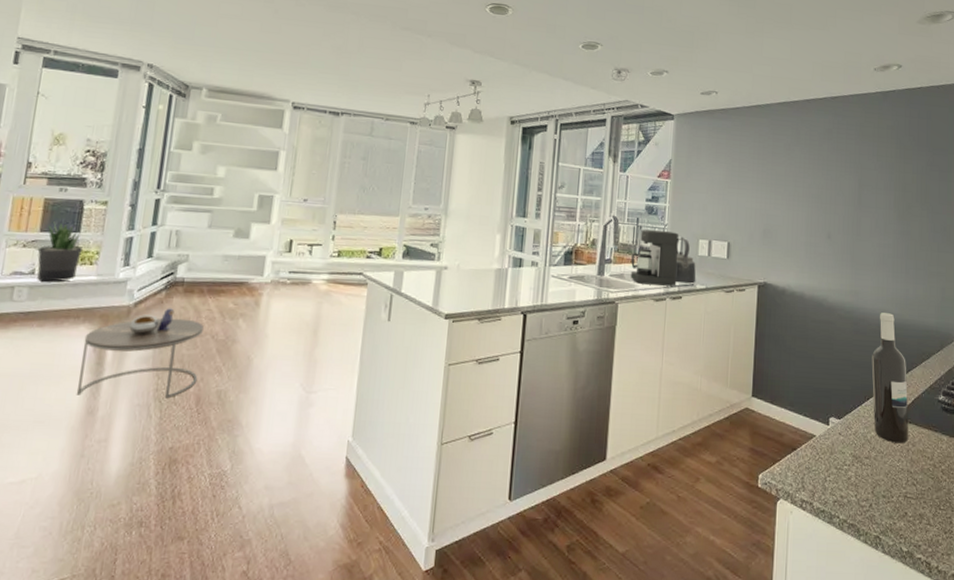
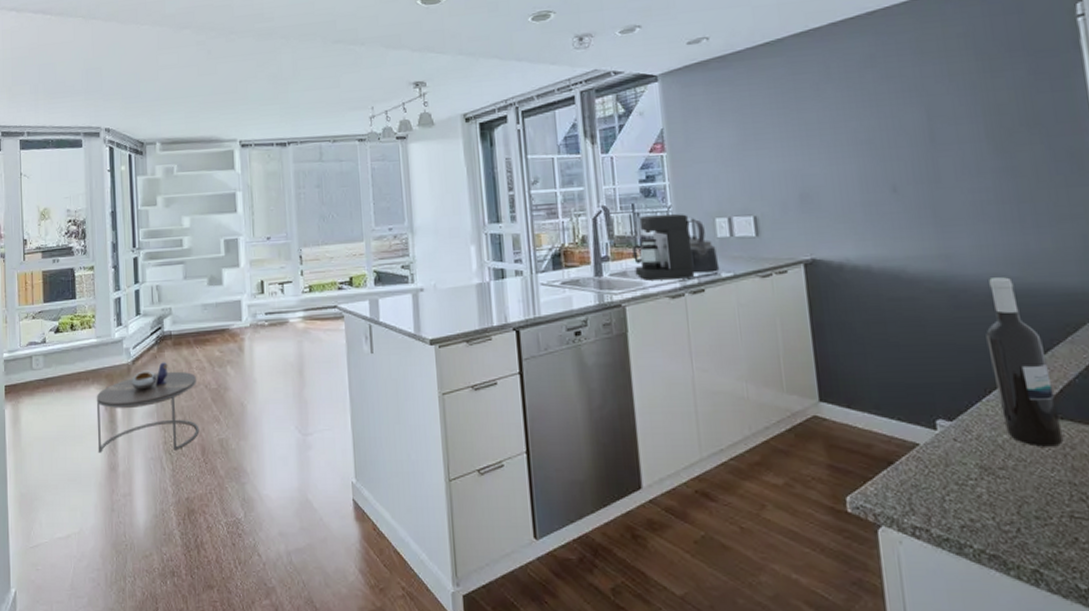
planter: present [37,221,83,282] -> none [45,291,81,349]

